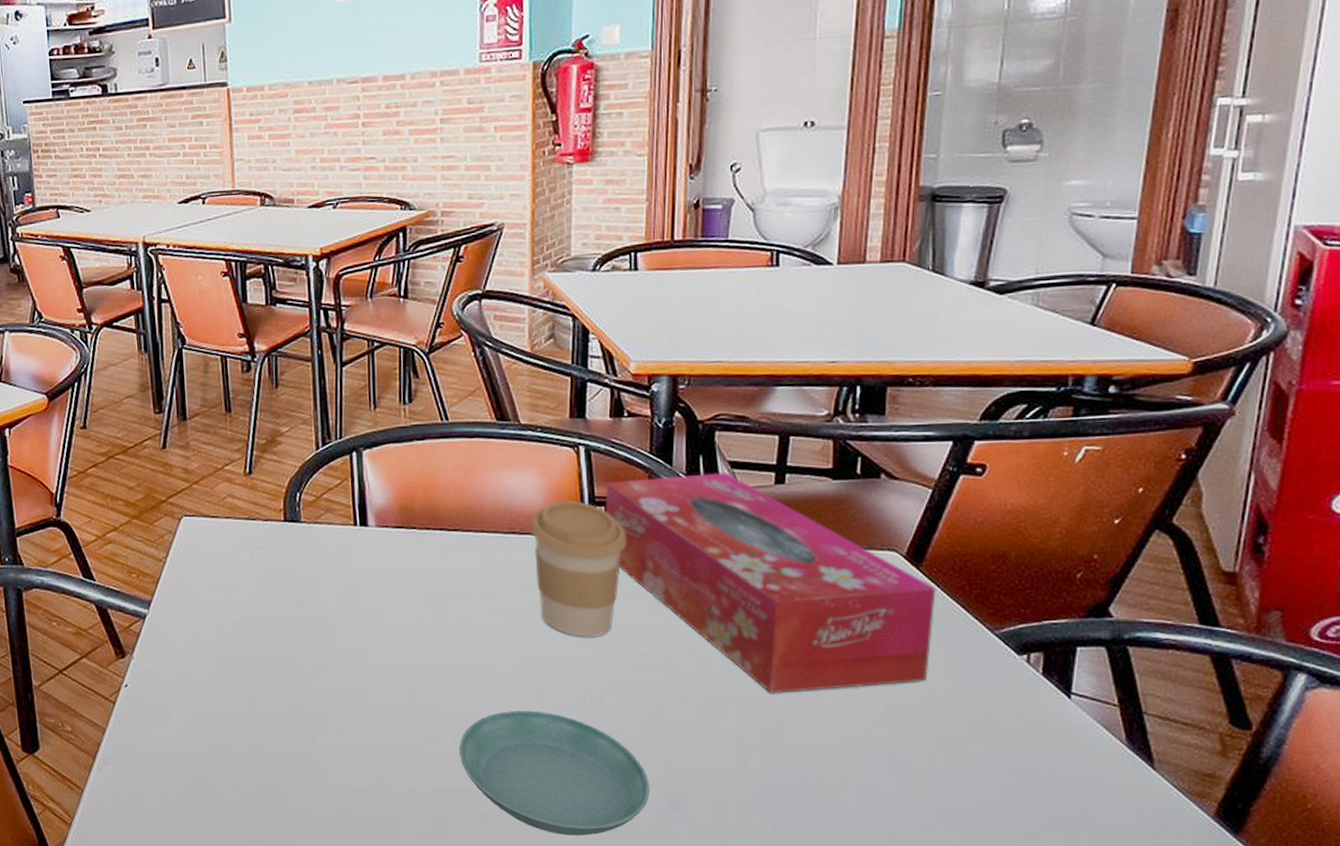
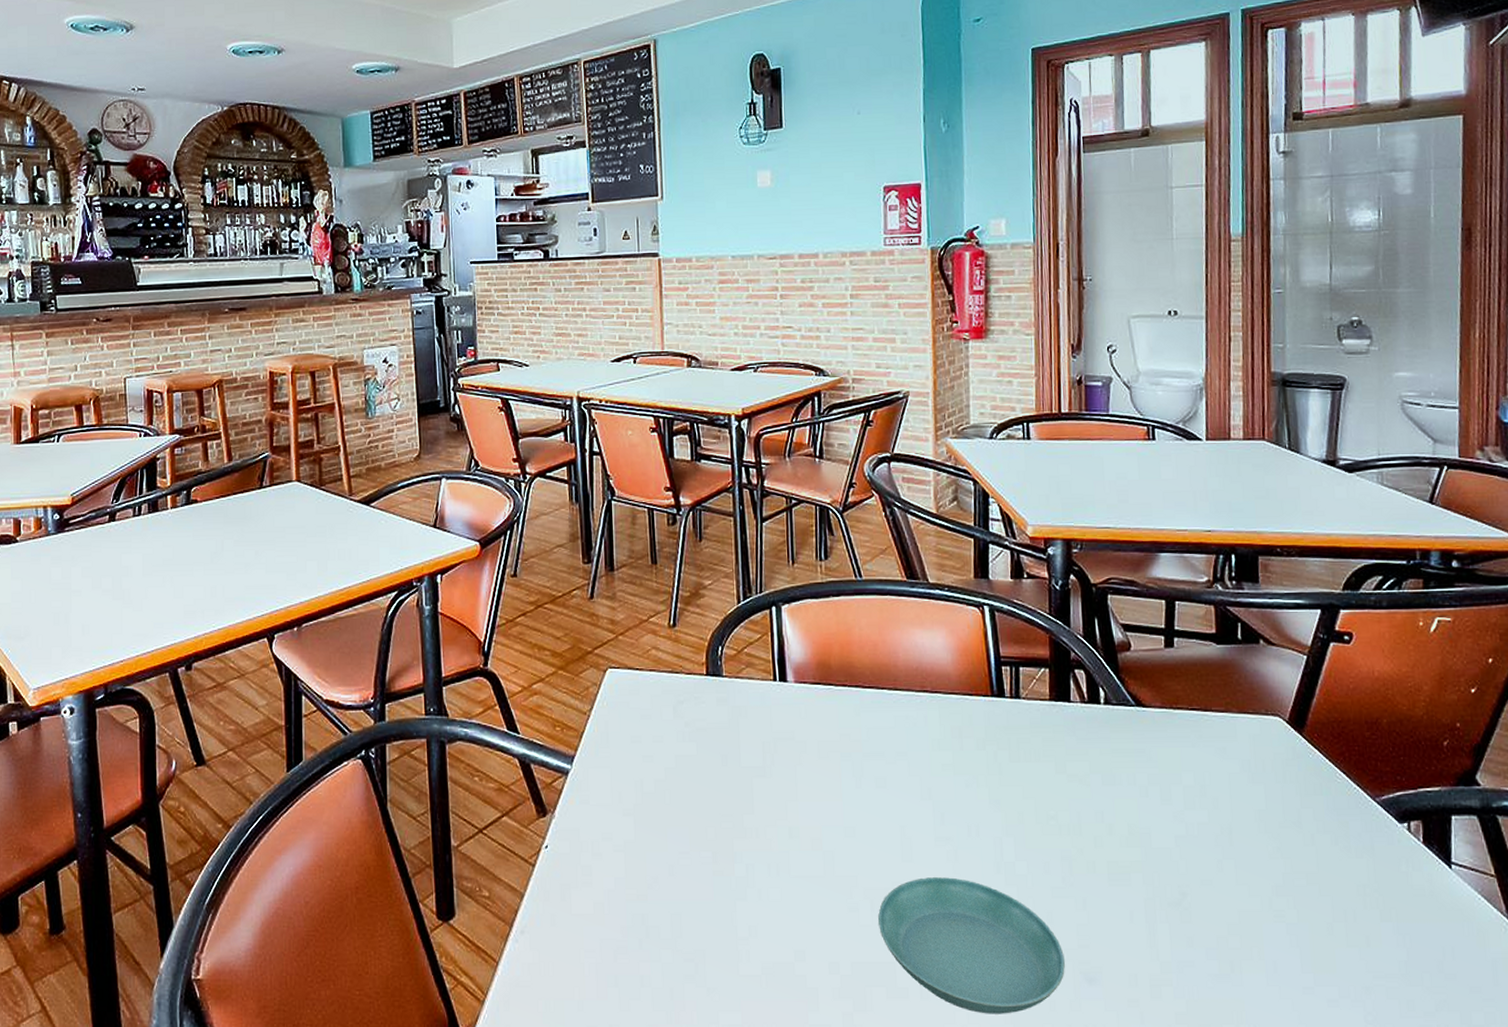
coffee cup: present [530,501,627,638] -> none [941,660,1032,801]
tissue box: present [604,472,936,694] -> none [1009,634,1320,861]

